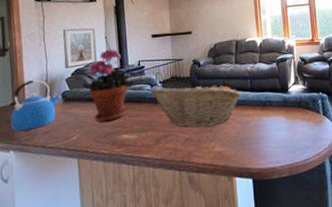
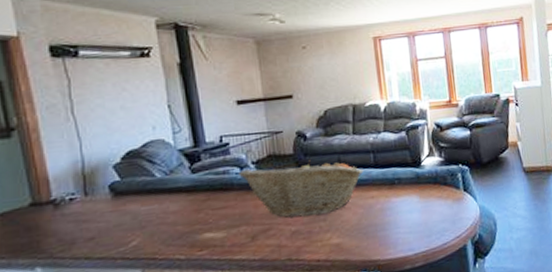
kettle: present [10,80,61,131] -> none [31,168,109,241]
picture frame: present [62,27,98,69] -> none [101,93,159,152]
potted plant: present [82,49,133,122] -> none [138,122,215,220]

